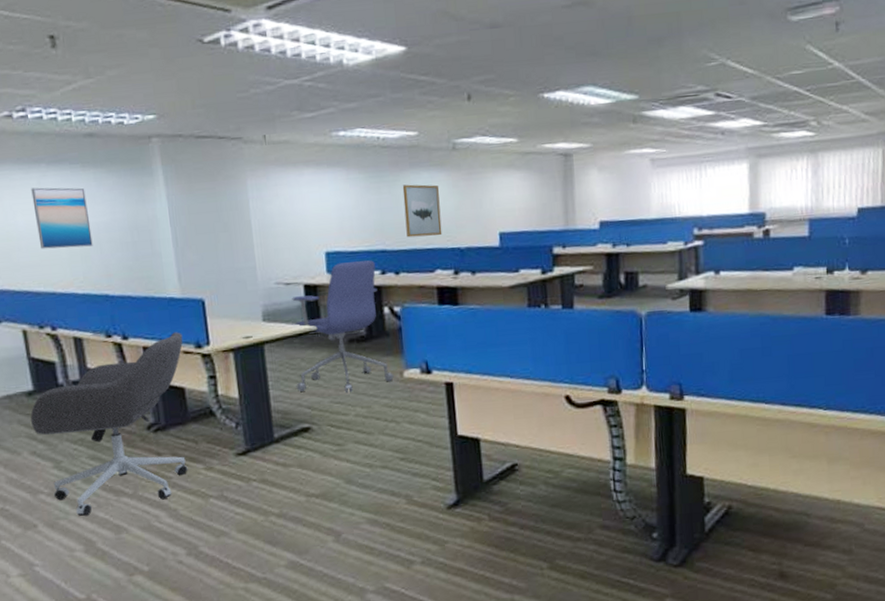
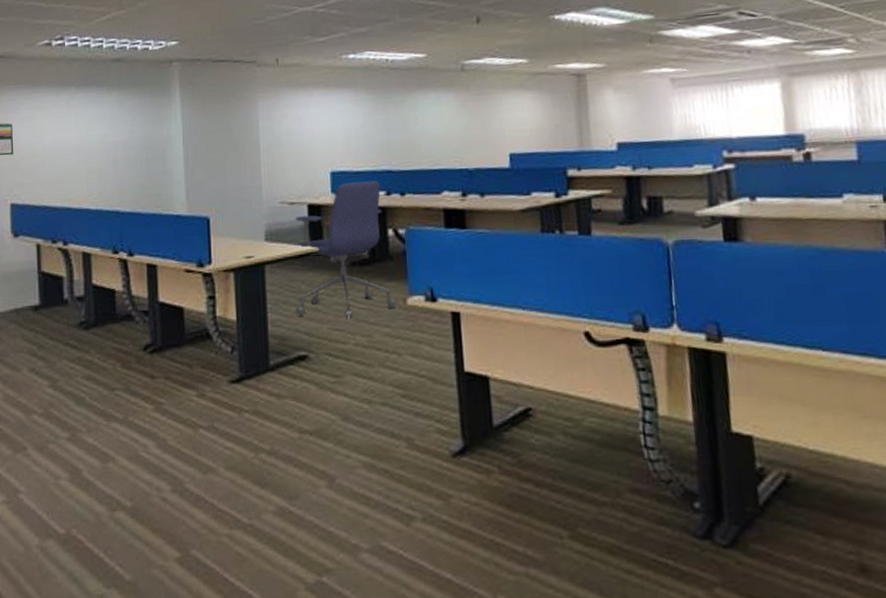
office chair: present [30,332,188,517] -> none [34,250,186,442]
wall art: present [31,187,93,249] -> none [60,108,110,166]
wall art: present [402,184,442,238] -> none [409,105,450,158]

